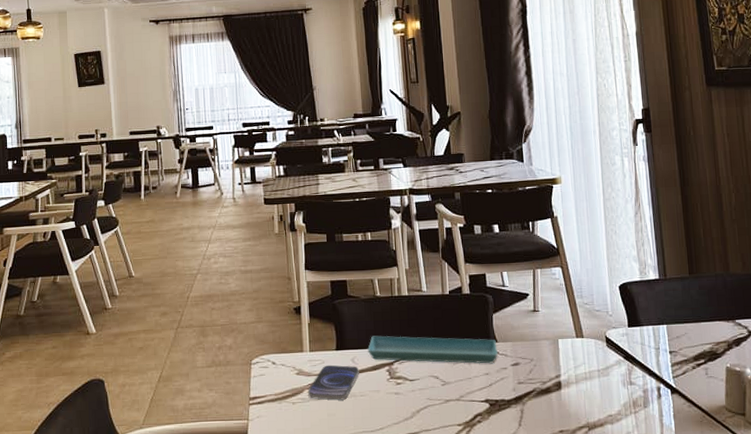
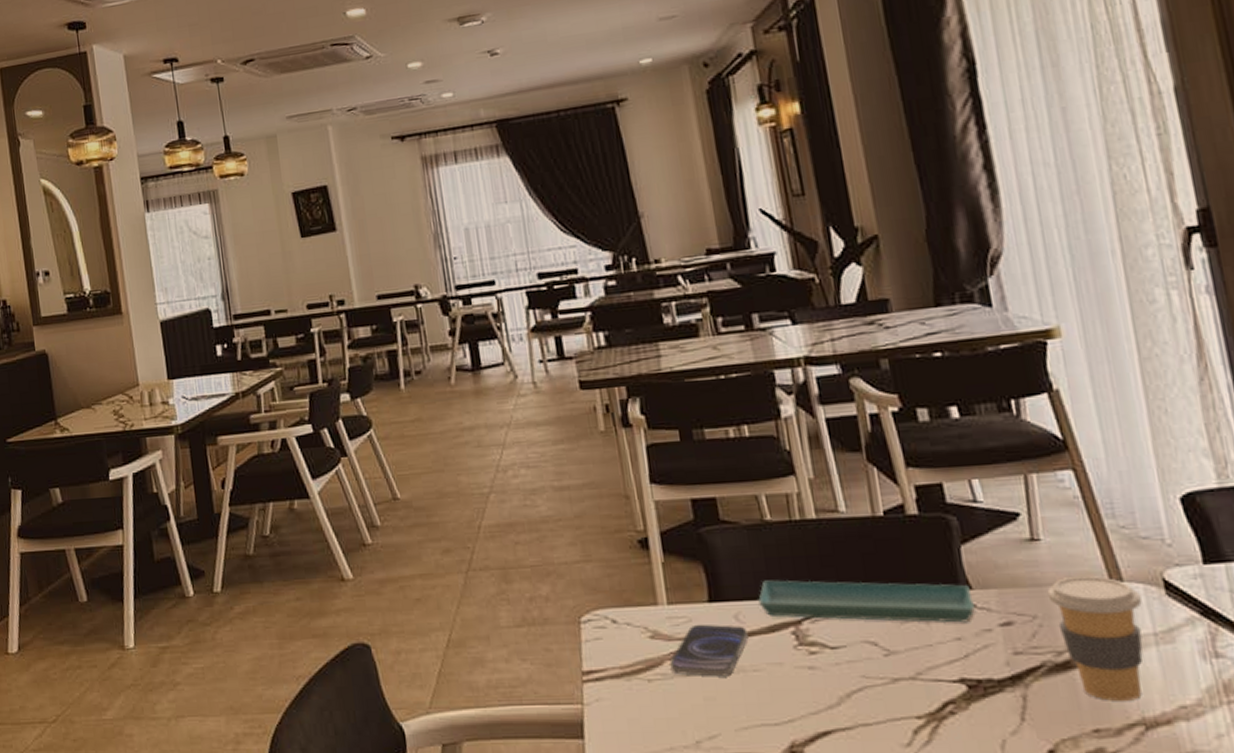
coffee cup: none [540,334,593,413] -> present [1047,576,1144,701]

